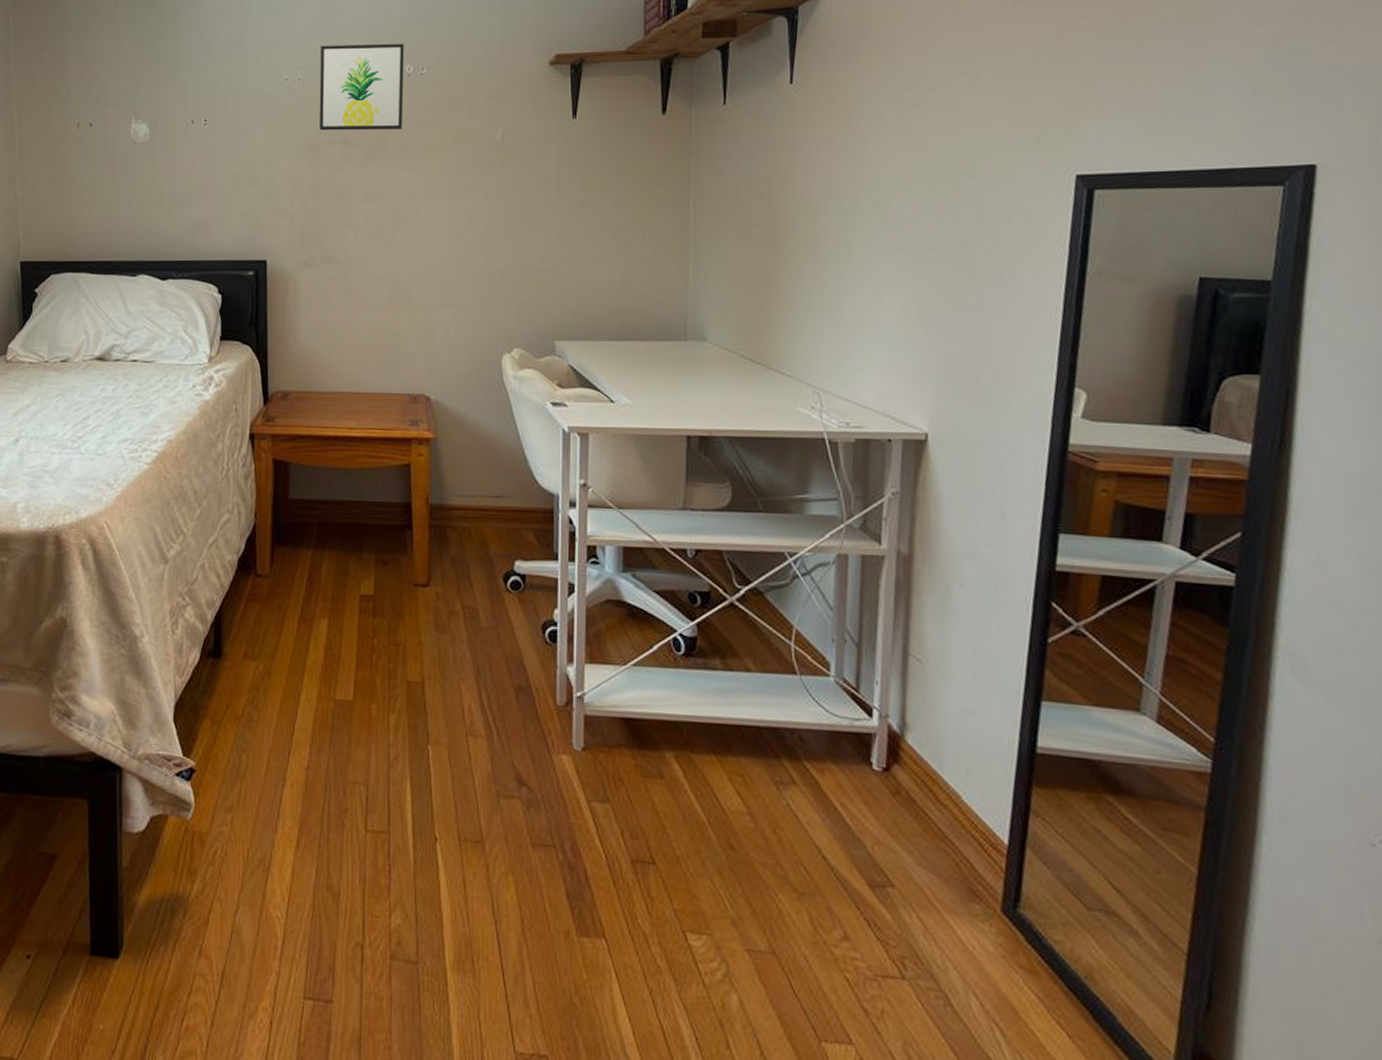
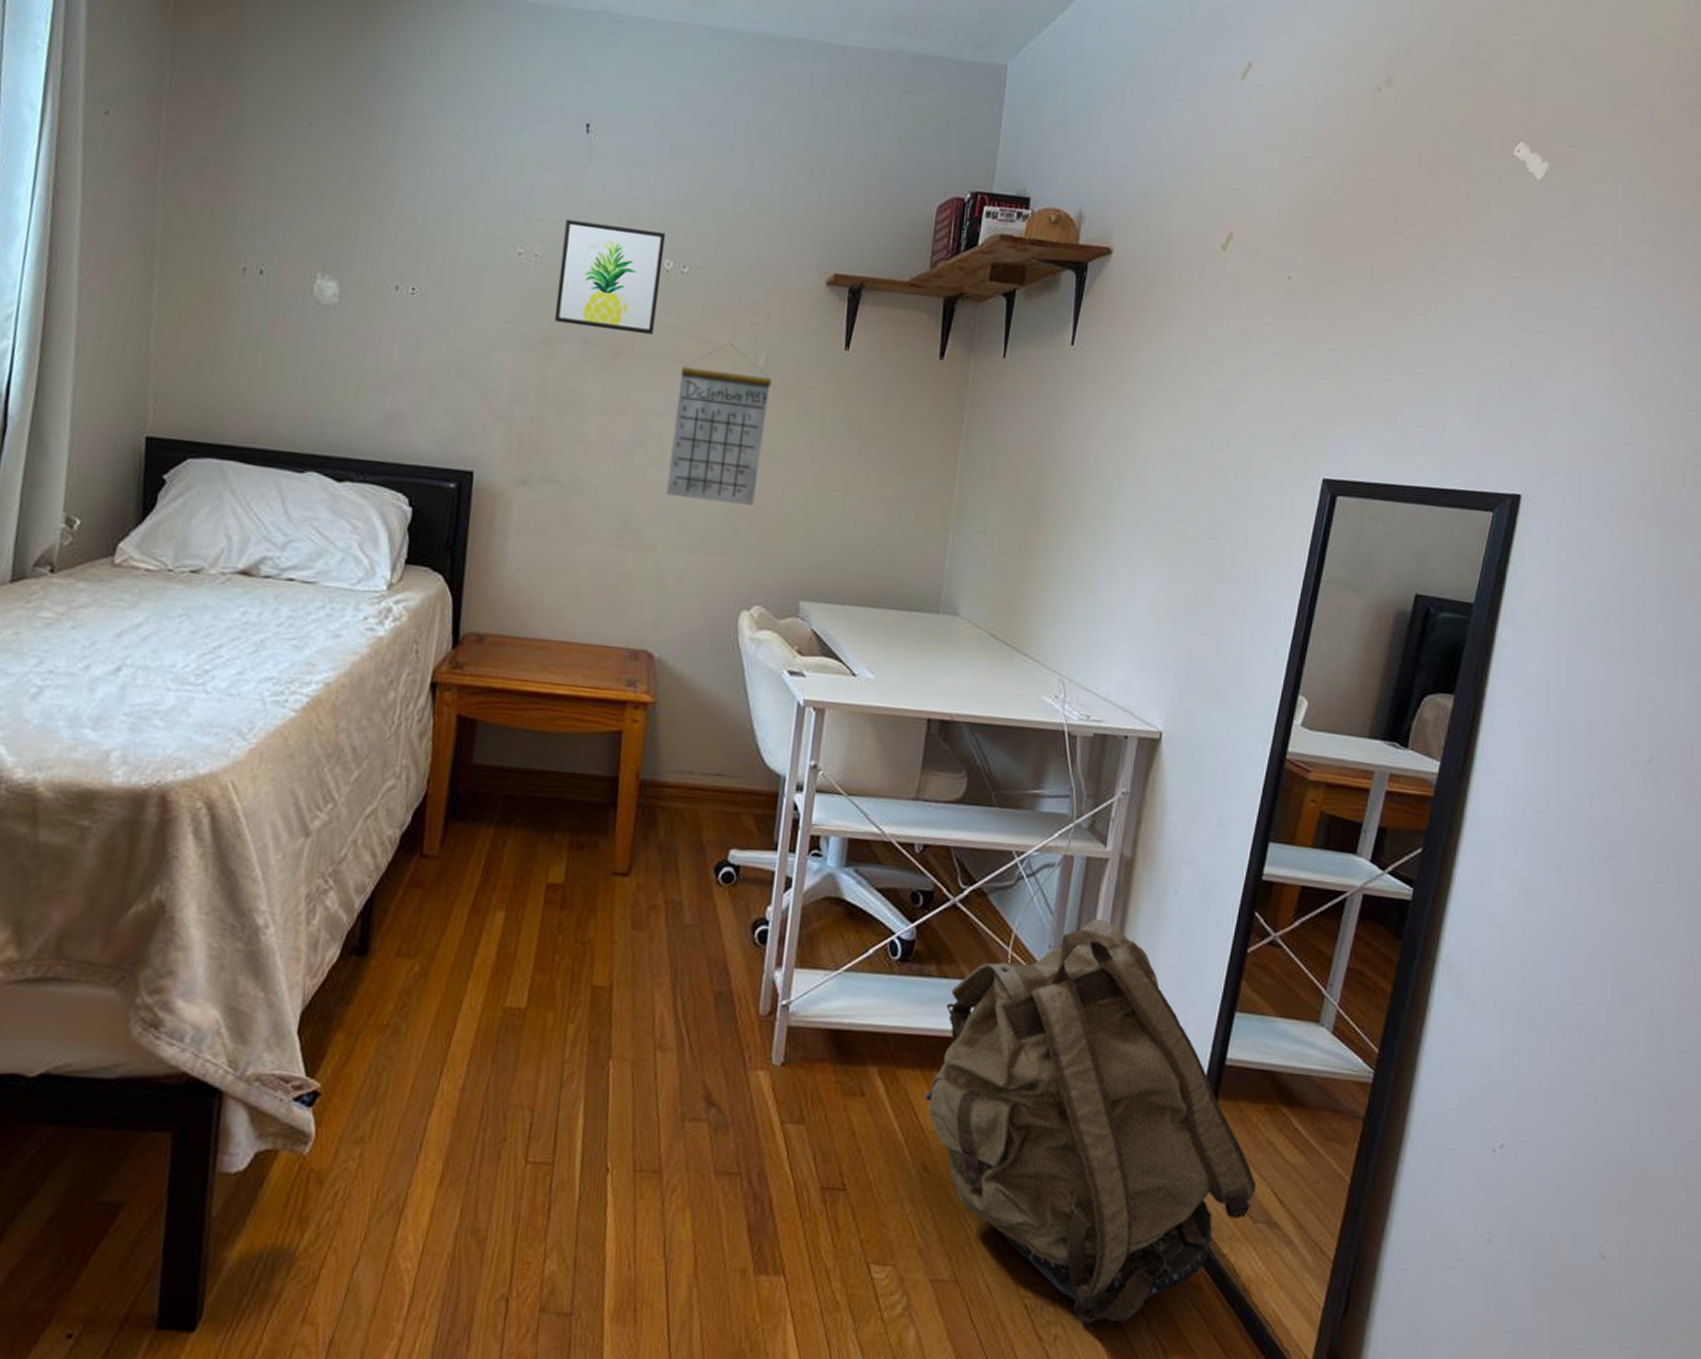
calendar: none [428,126,509,263] -> present [667,342,772,506]
backpack: none [722,612,1088,1001] -> present [924,918,1257,1323]

